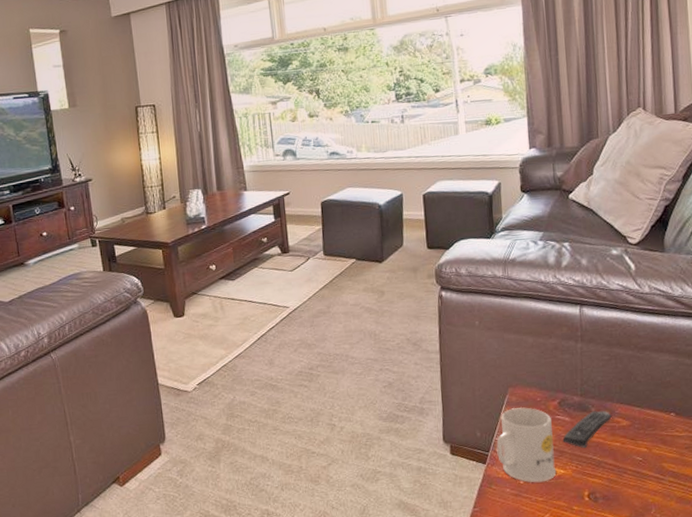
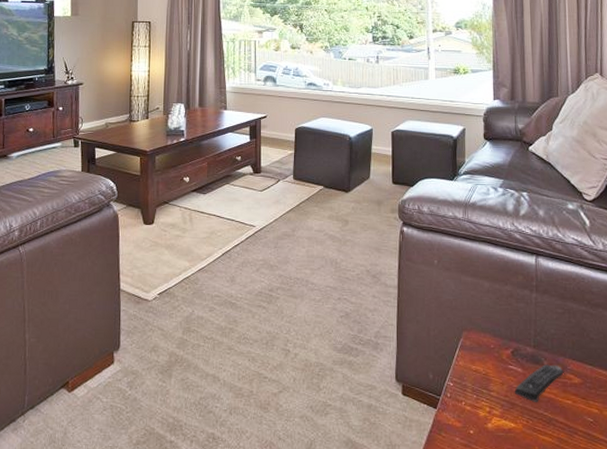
mug: present [496,406,557,483] -> none [448,352,507,435]

